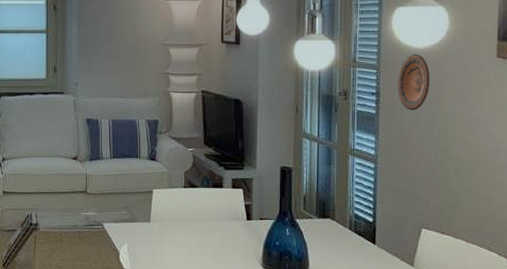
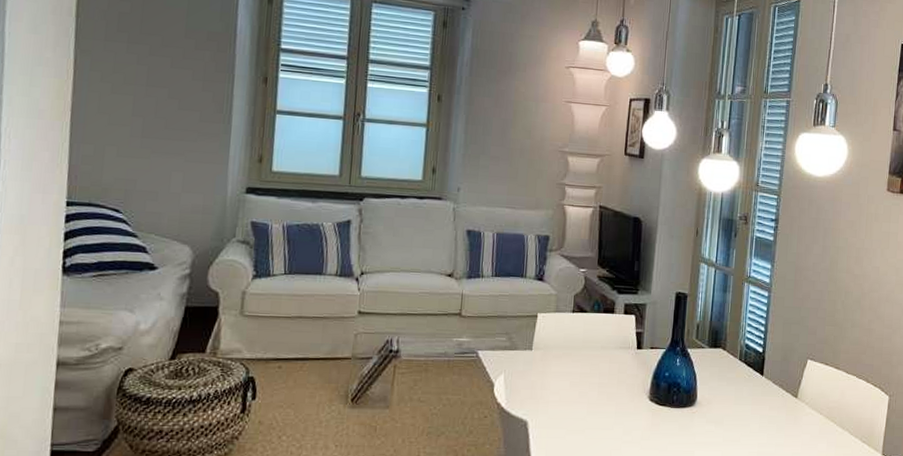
decorative plate: present [397,54,430,111] -> none [795,181,826,240]

